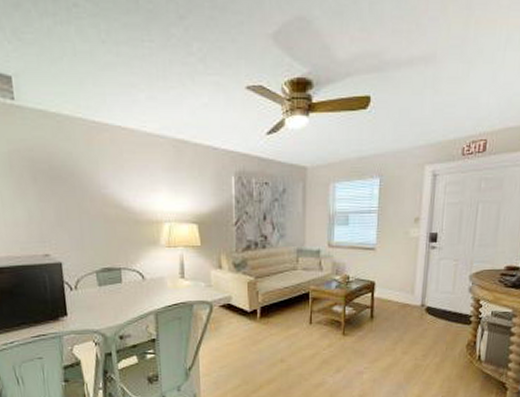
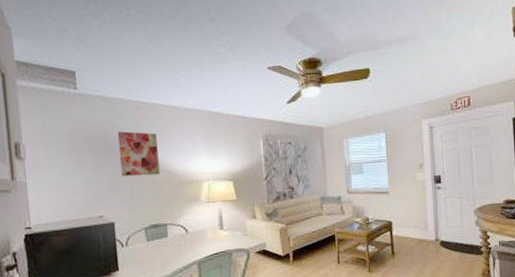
wall art: none [63,157,114,211] -> present [117,131,160,176]

